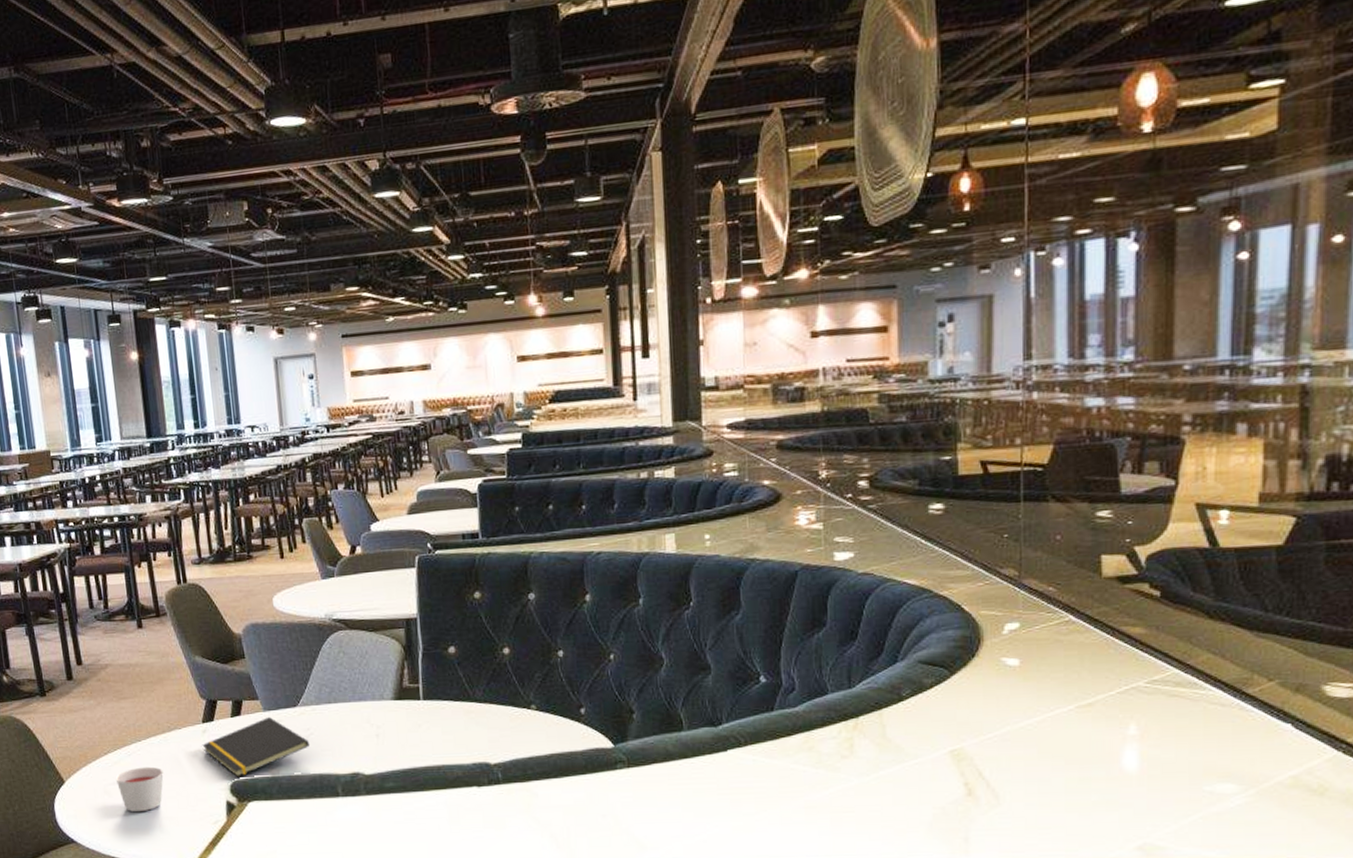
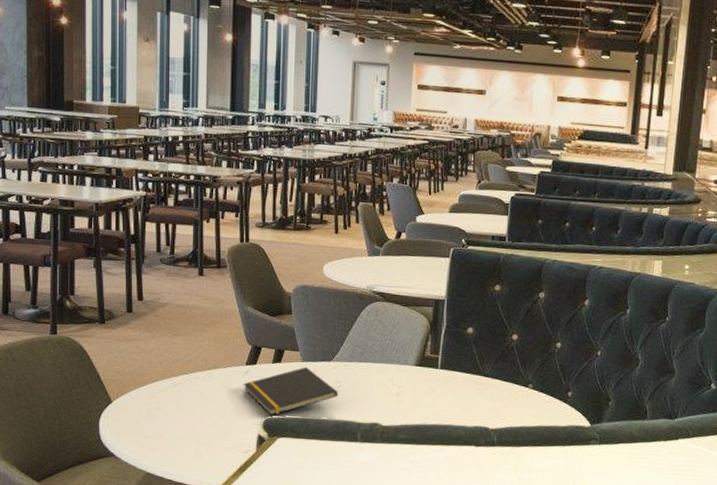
candle: present [115,766,164,813] -> none [159,396,205,436]

